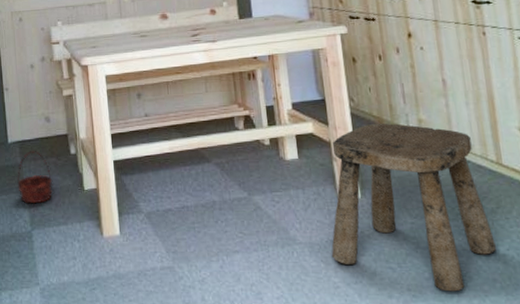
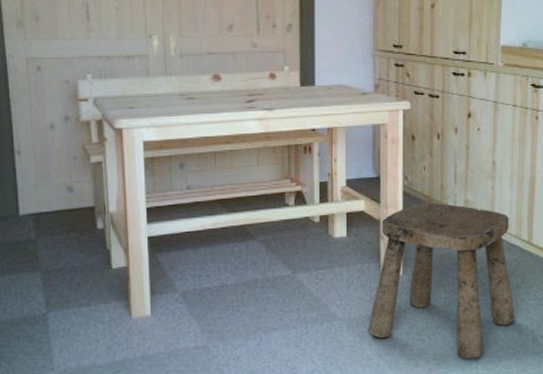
basket: present [17,151,53,204] -> none [30,225,75,284]

